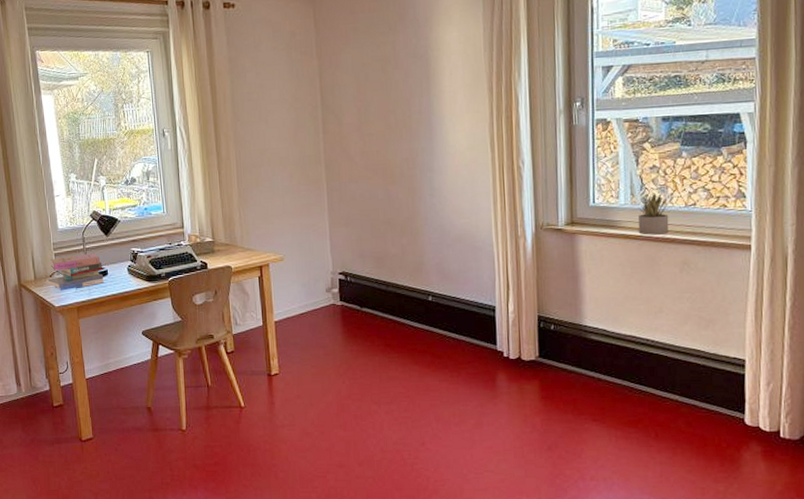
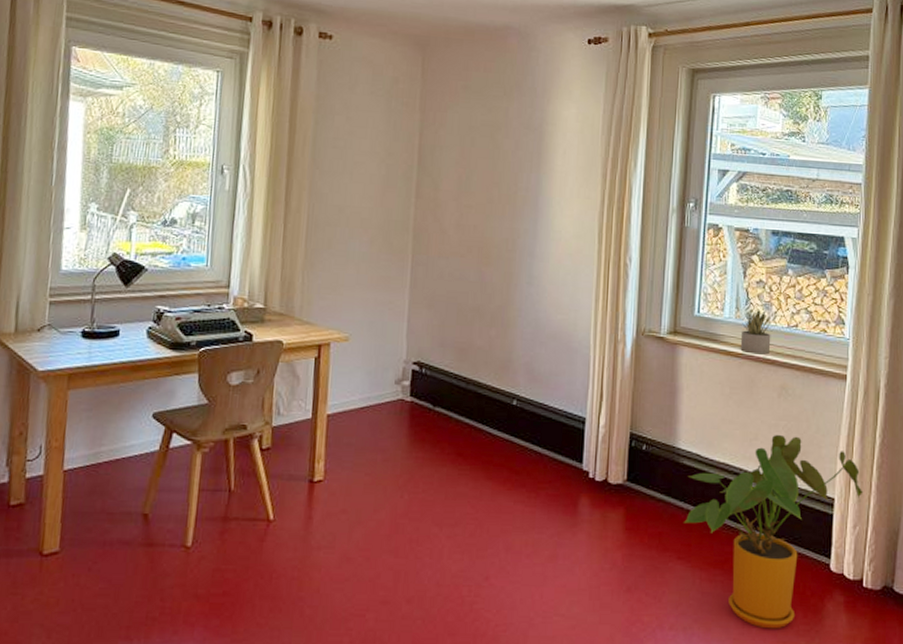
books: present [46,253,104,291] -> none [31,305,114,351]
house plant: none [596,305,776,477] -> present [684,434,863,629]

